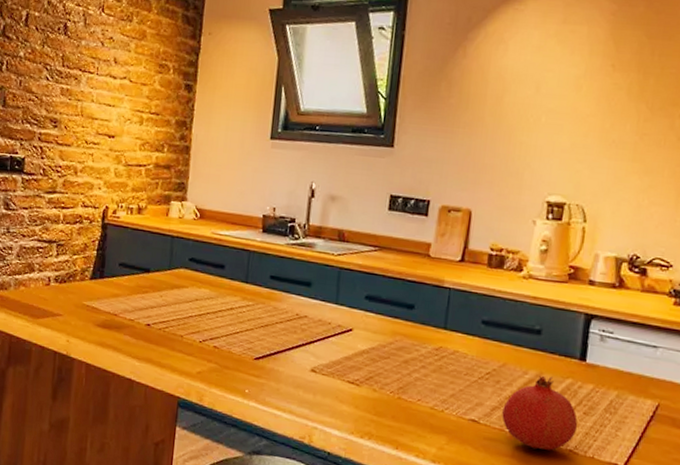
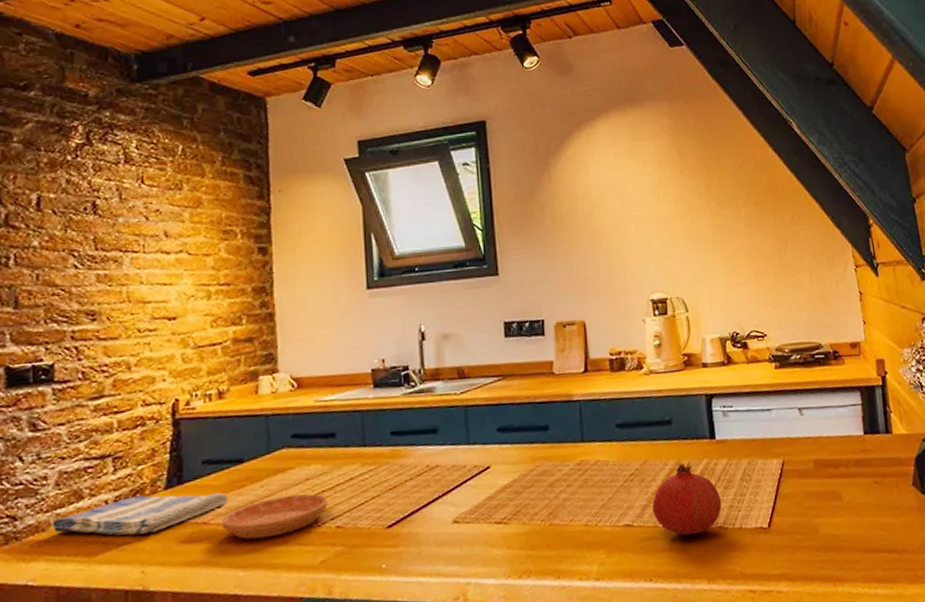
dish towel: none [11,279,135,312] -> present [52,492,228,536]
saucer: none [127,308,211,341] -> present [222,493,329,540]

